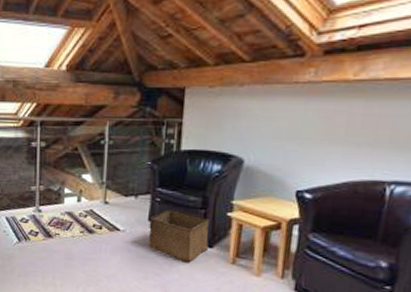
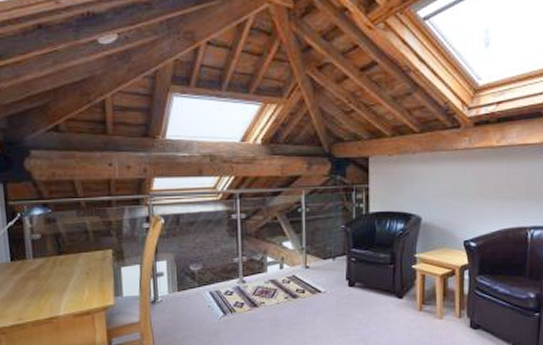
storage bin: present [149,209,211,263] -> none [347,268,399,315]

